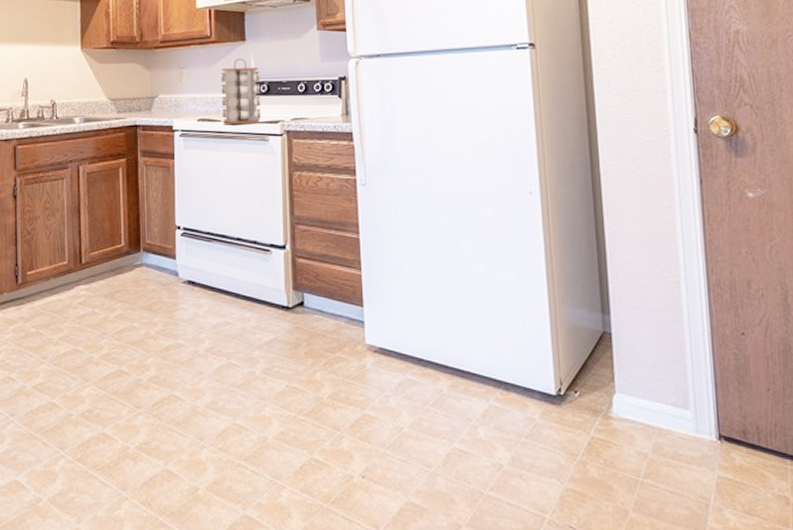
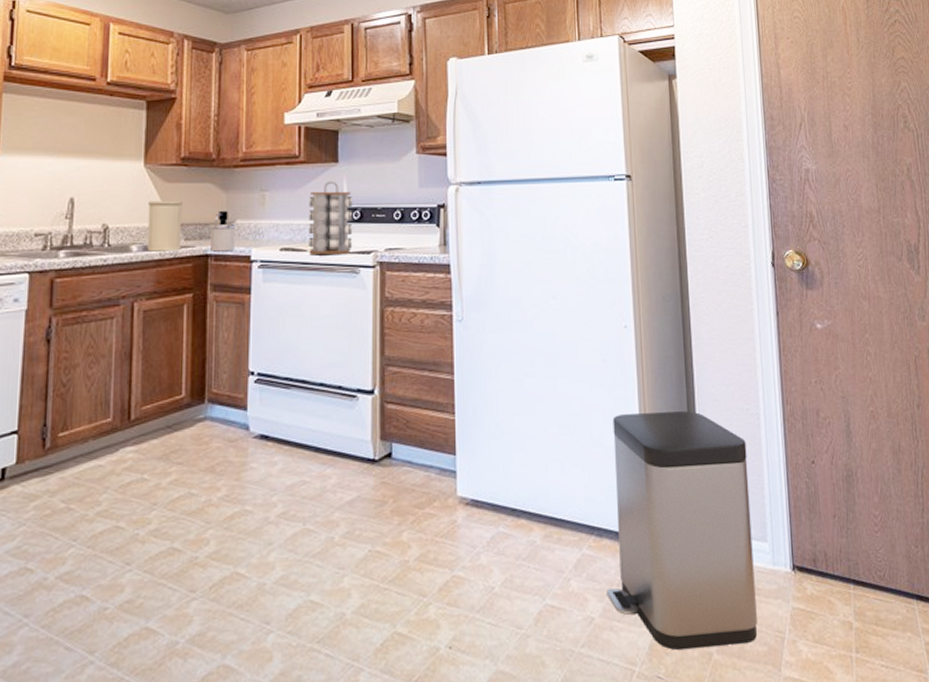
canister: none [86,78,115,123] -> present [147,200,182,252]
soap dispenser: none [137,86,159,123] -> present [209,210,235,252]
pedal bin: none [515,276,678,505] -> present [607,411,757,650]

